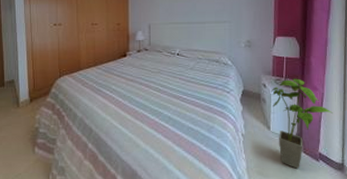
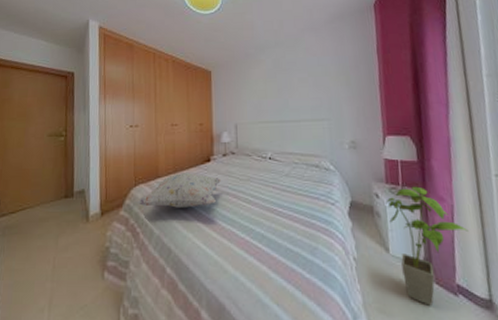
decorative pillow: none [62,66,136,95] -> present [137,173,222,208]

